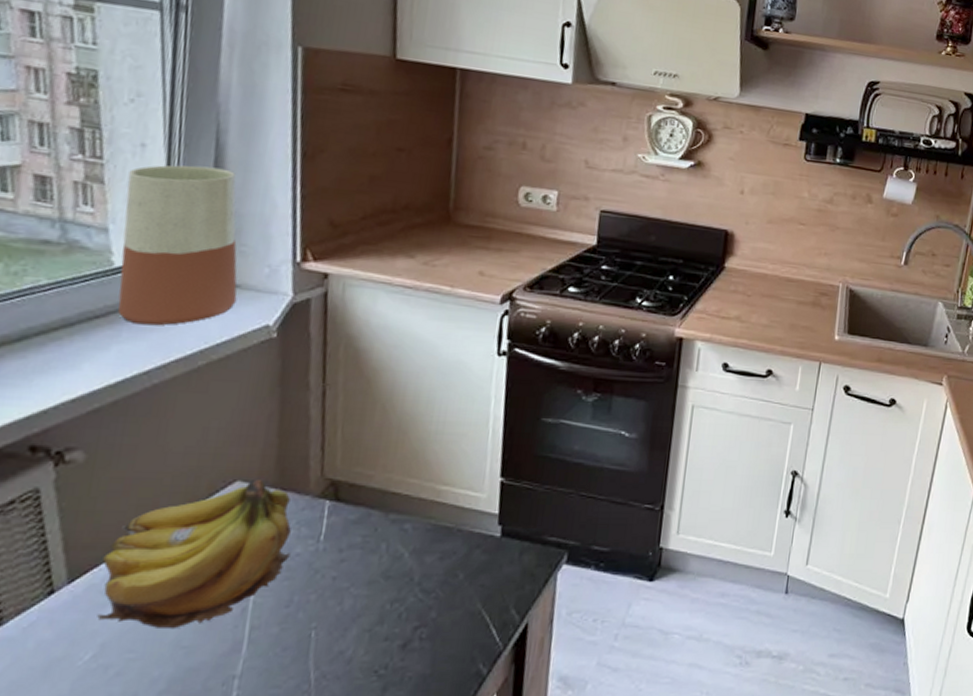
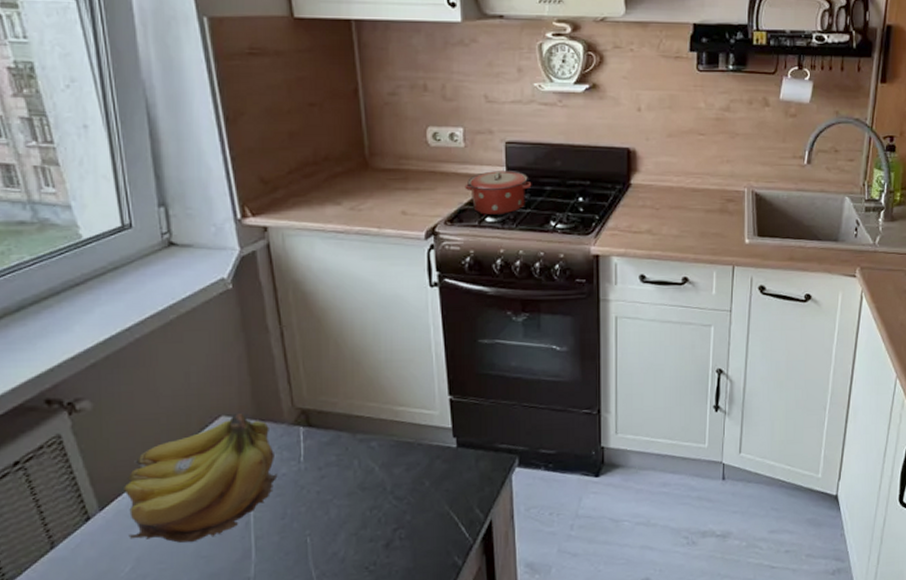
vase: present [118,165,237,326] -> none [78,140,192,288]
casserole: none [550,239,623,287] -> present [465,171,532,216]

